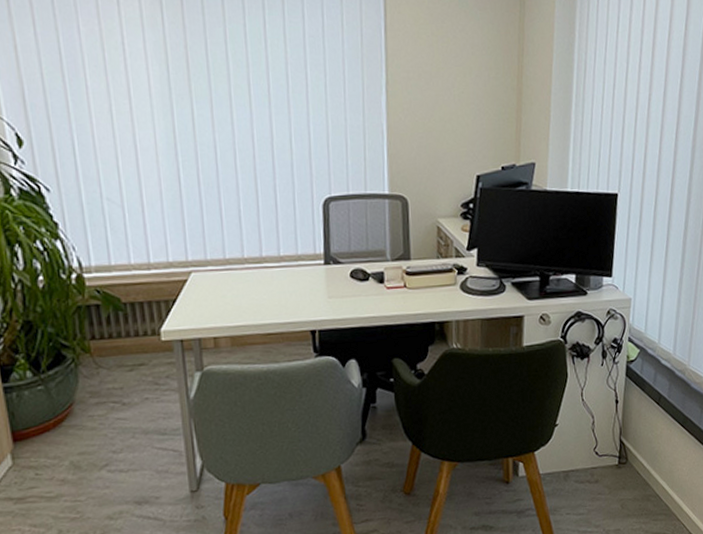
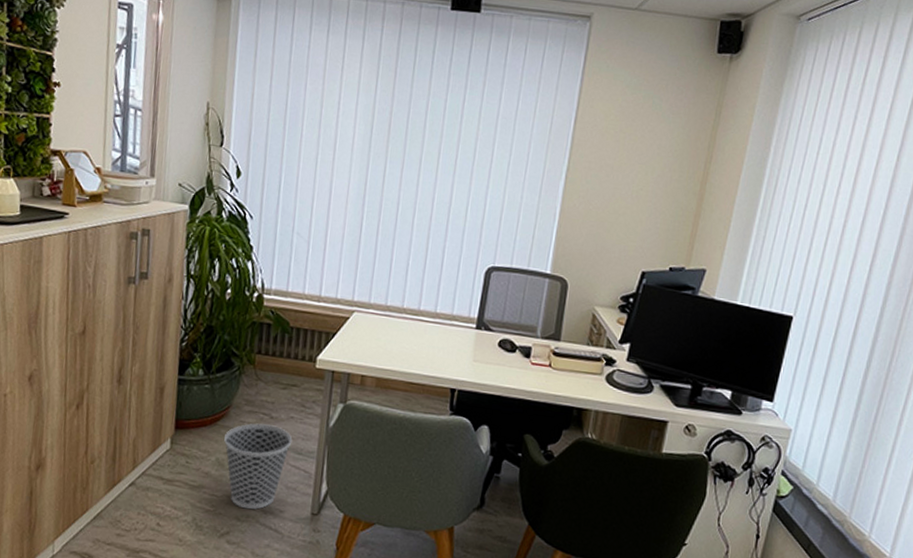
wastebasket: none [74,411,153,506] -> present [224,423,293,510]

